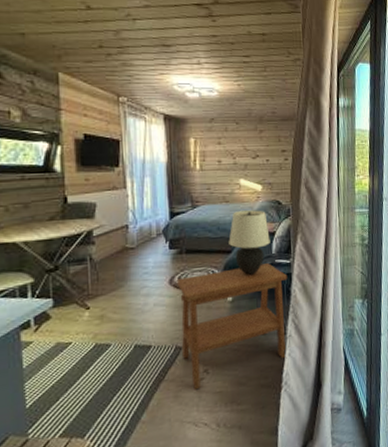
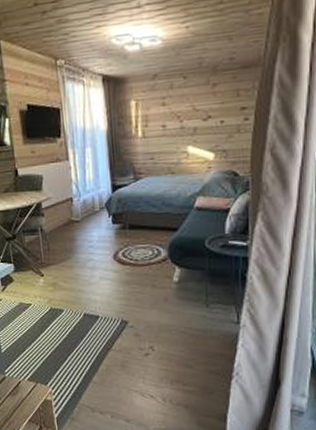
side table: present [176,263,288,390] -> none [120,244,243,364]
table lamp: present [228,210,270,276] -> none [174,182,223,257]

